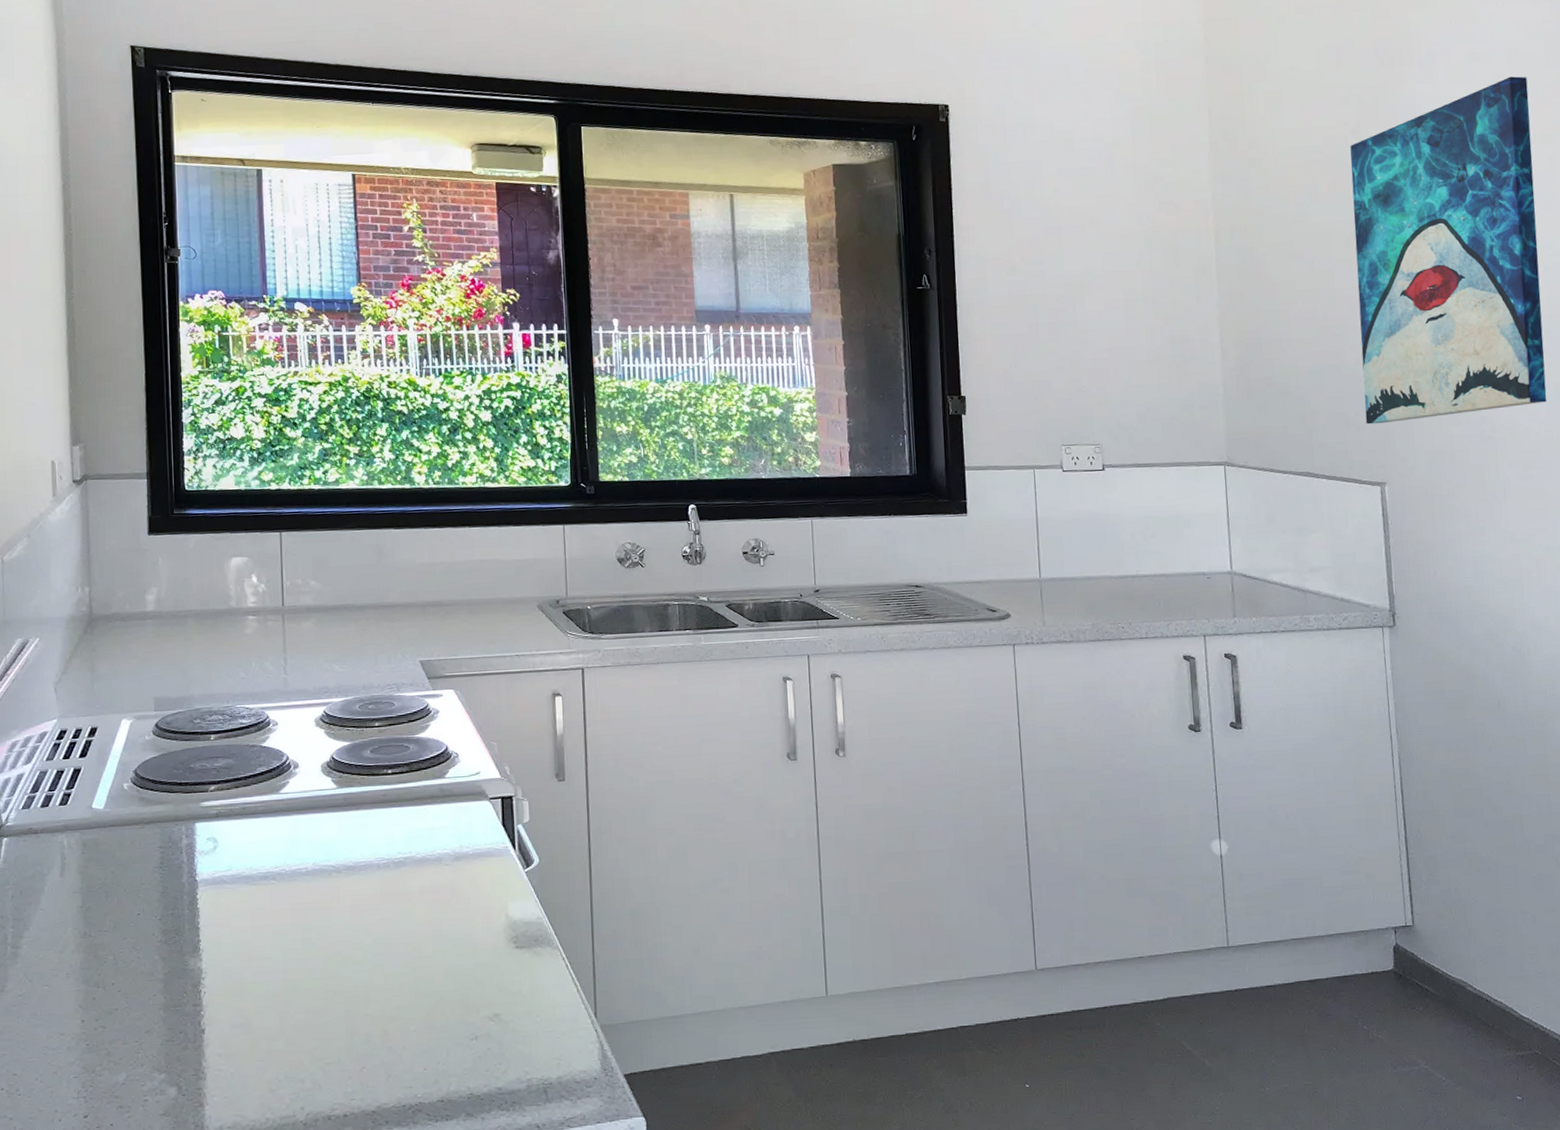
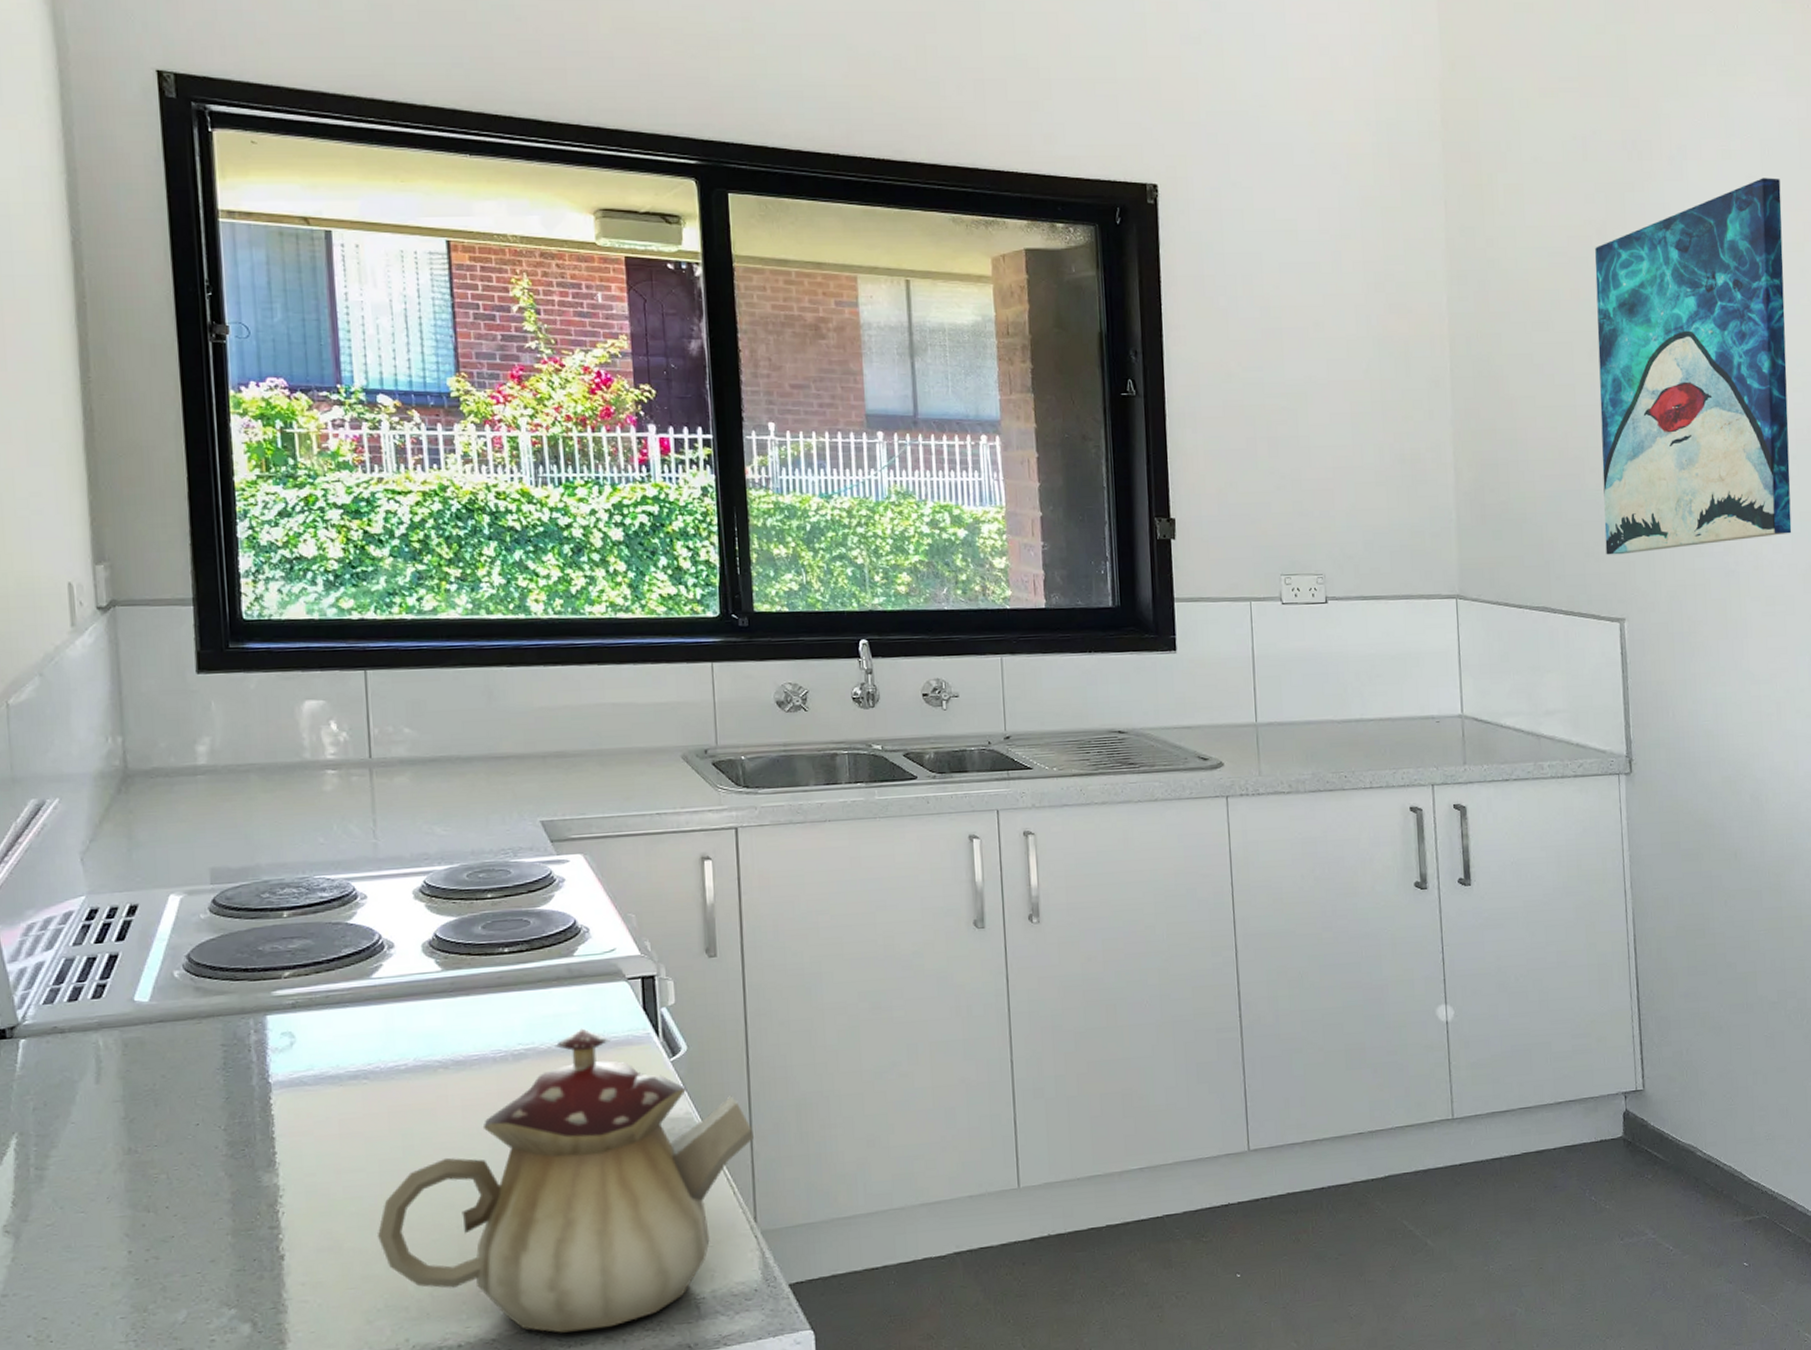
teapot: none [279,841,595,1109] -> present [377,1028,754,1333]

